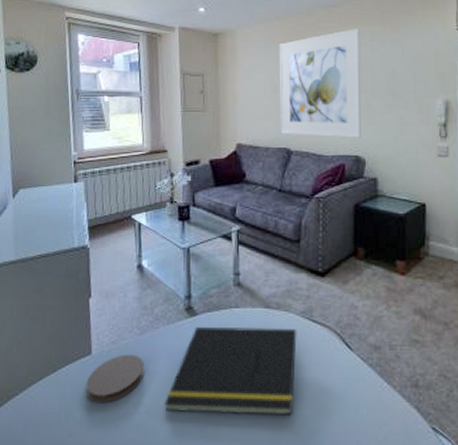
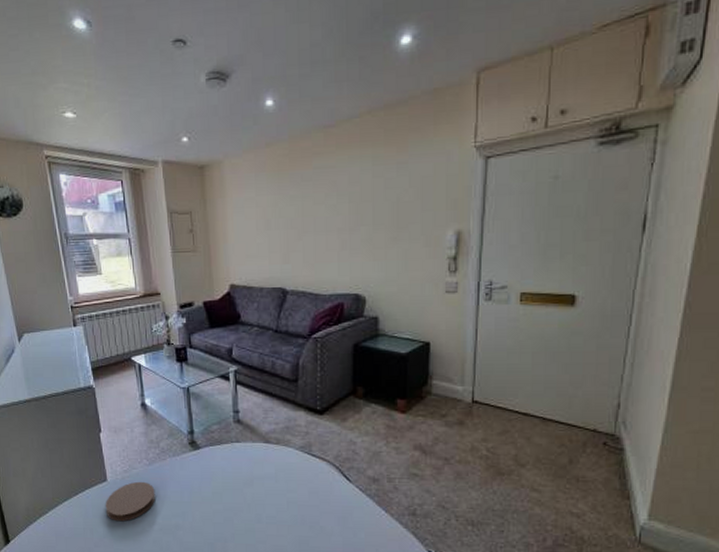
notepad: present [164,327,297,416] -> none [176,459,297,536]
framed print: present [279,29,361,138] -> none [270,152,362,276]

